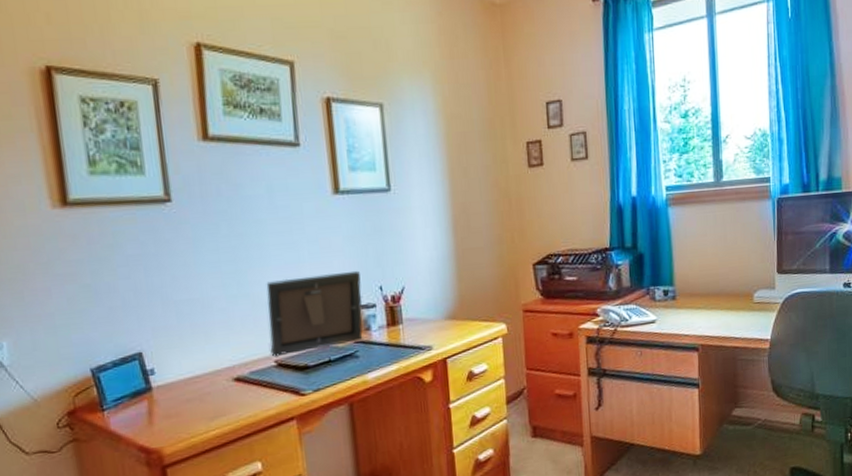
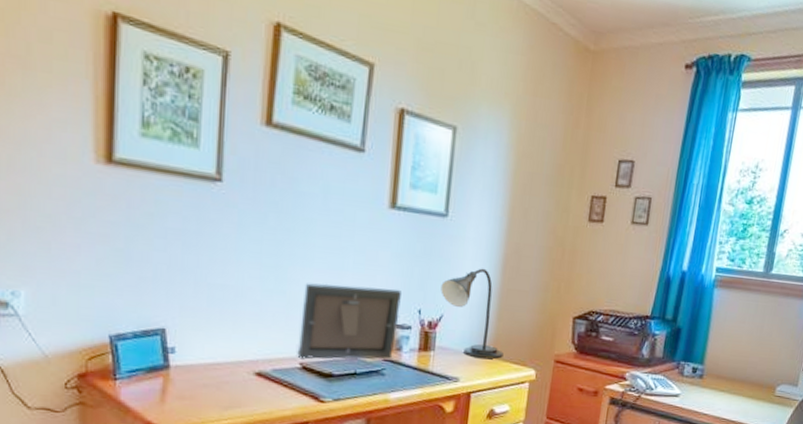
desk lamp: none [397,233,471,324] -> present [441,268,504,360]

